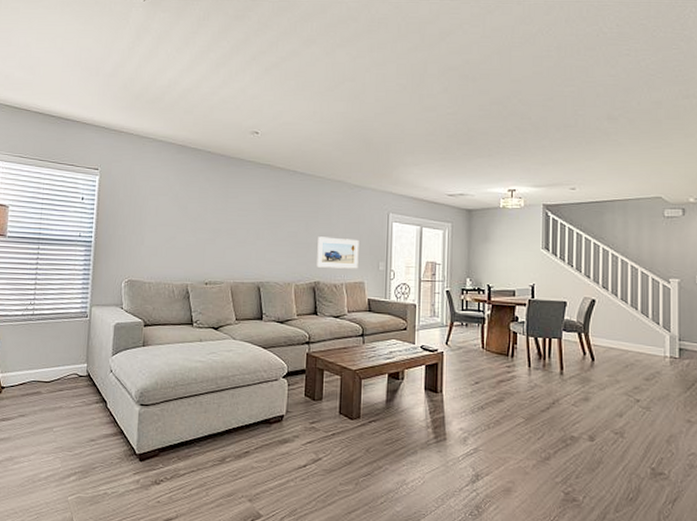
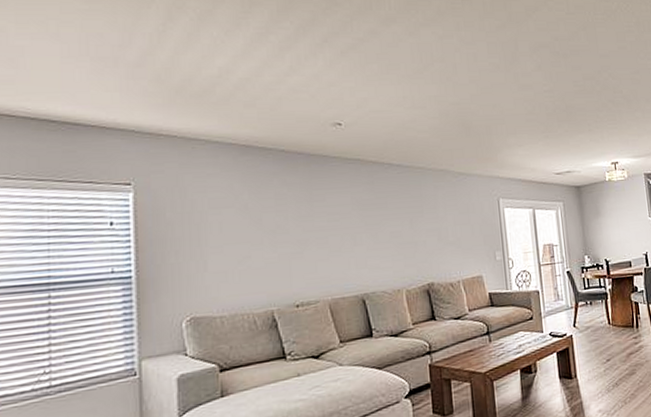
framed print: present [317,236,359,269] -> none [425,231,474,267]

